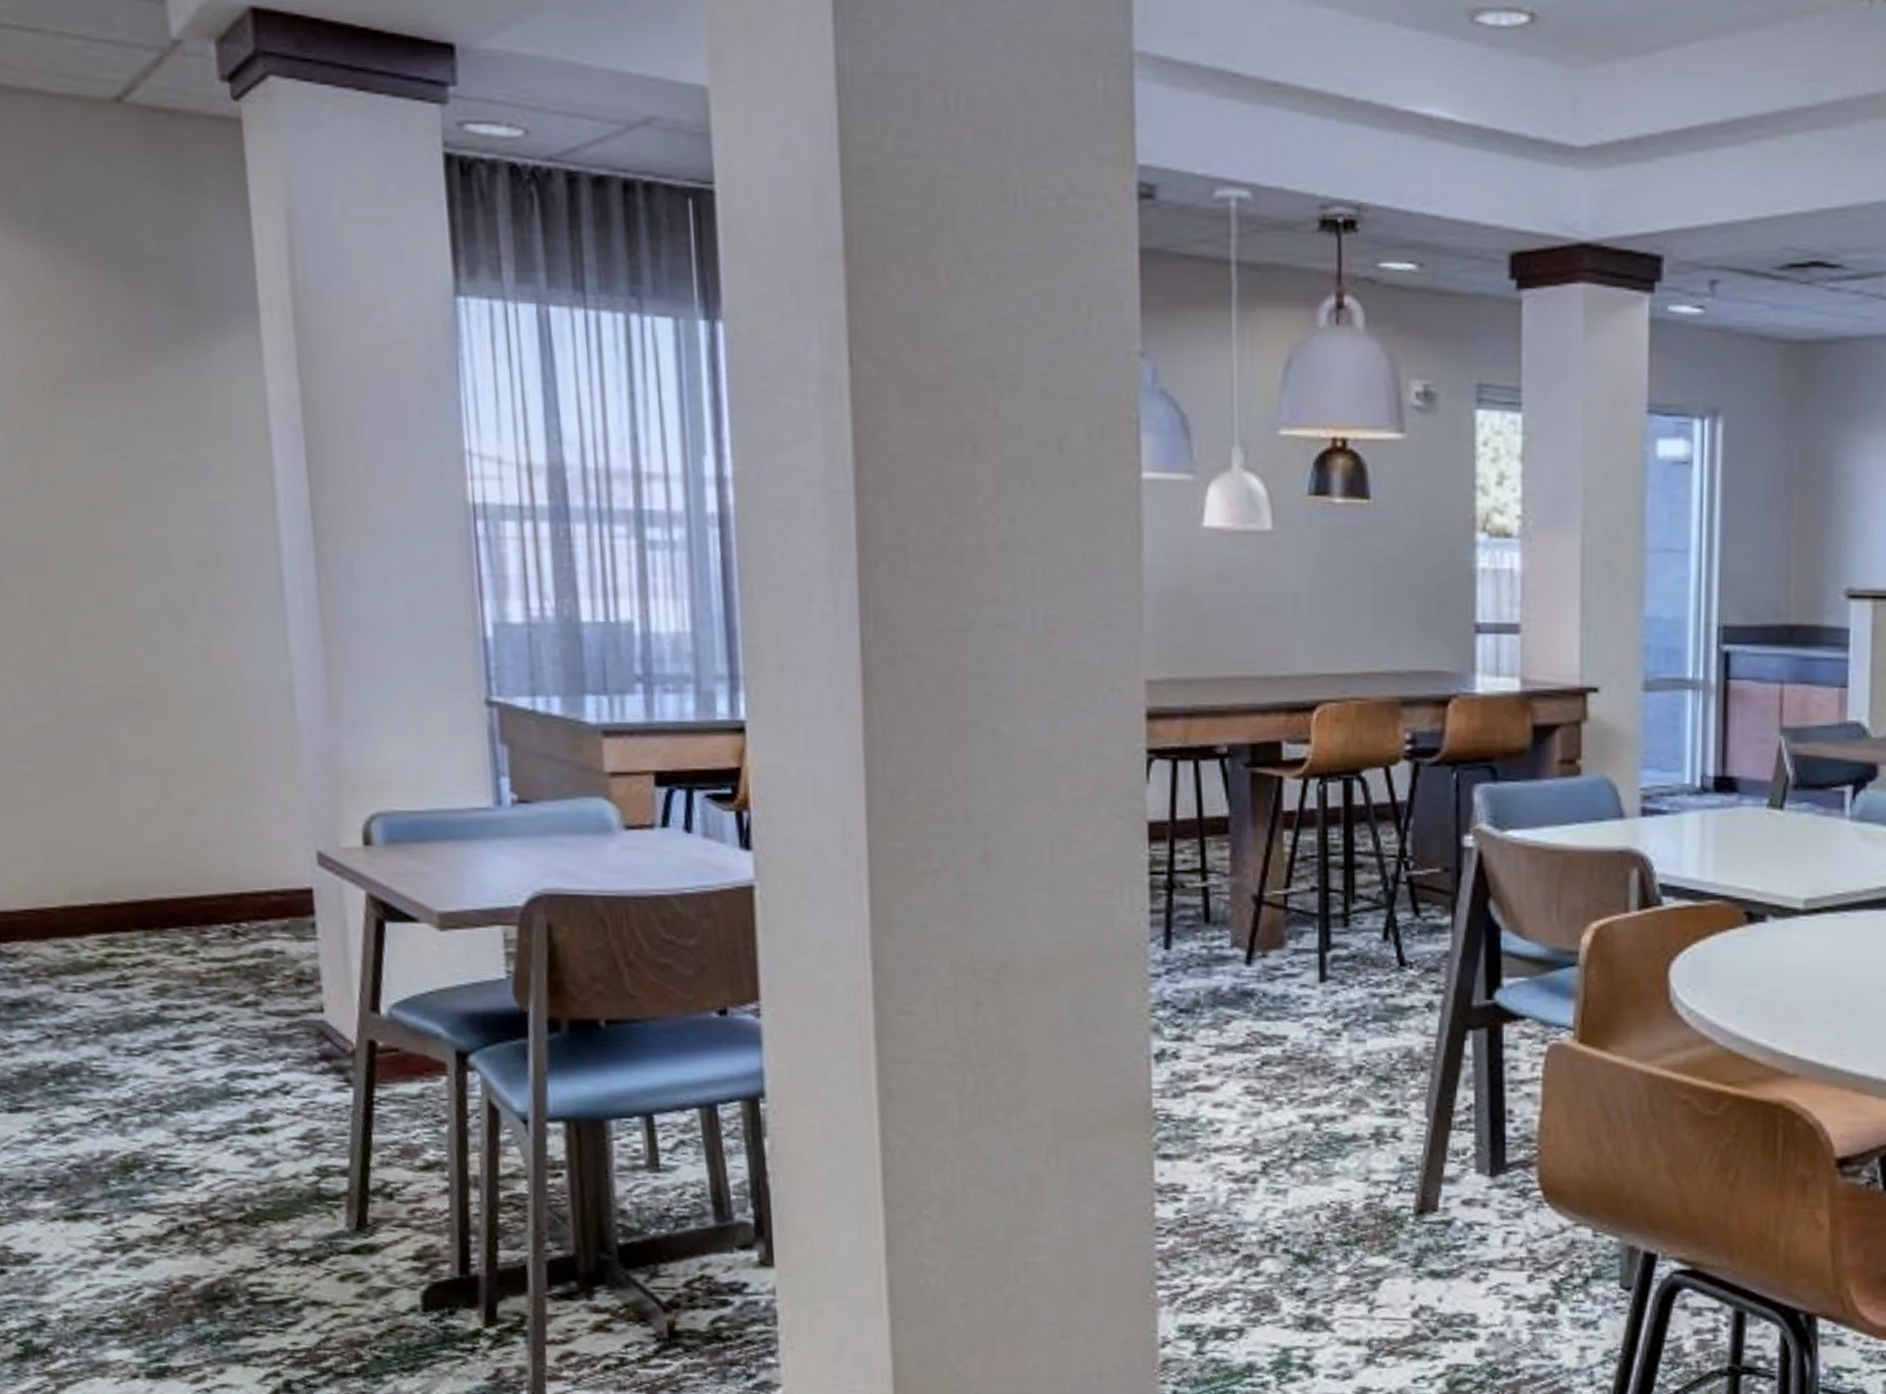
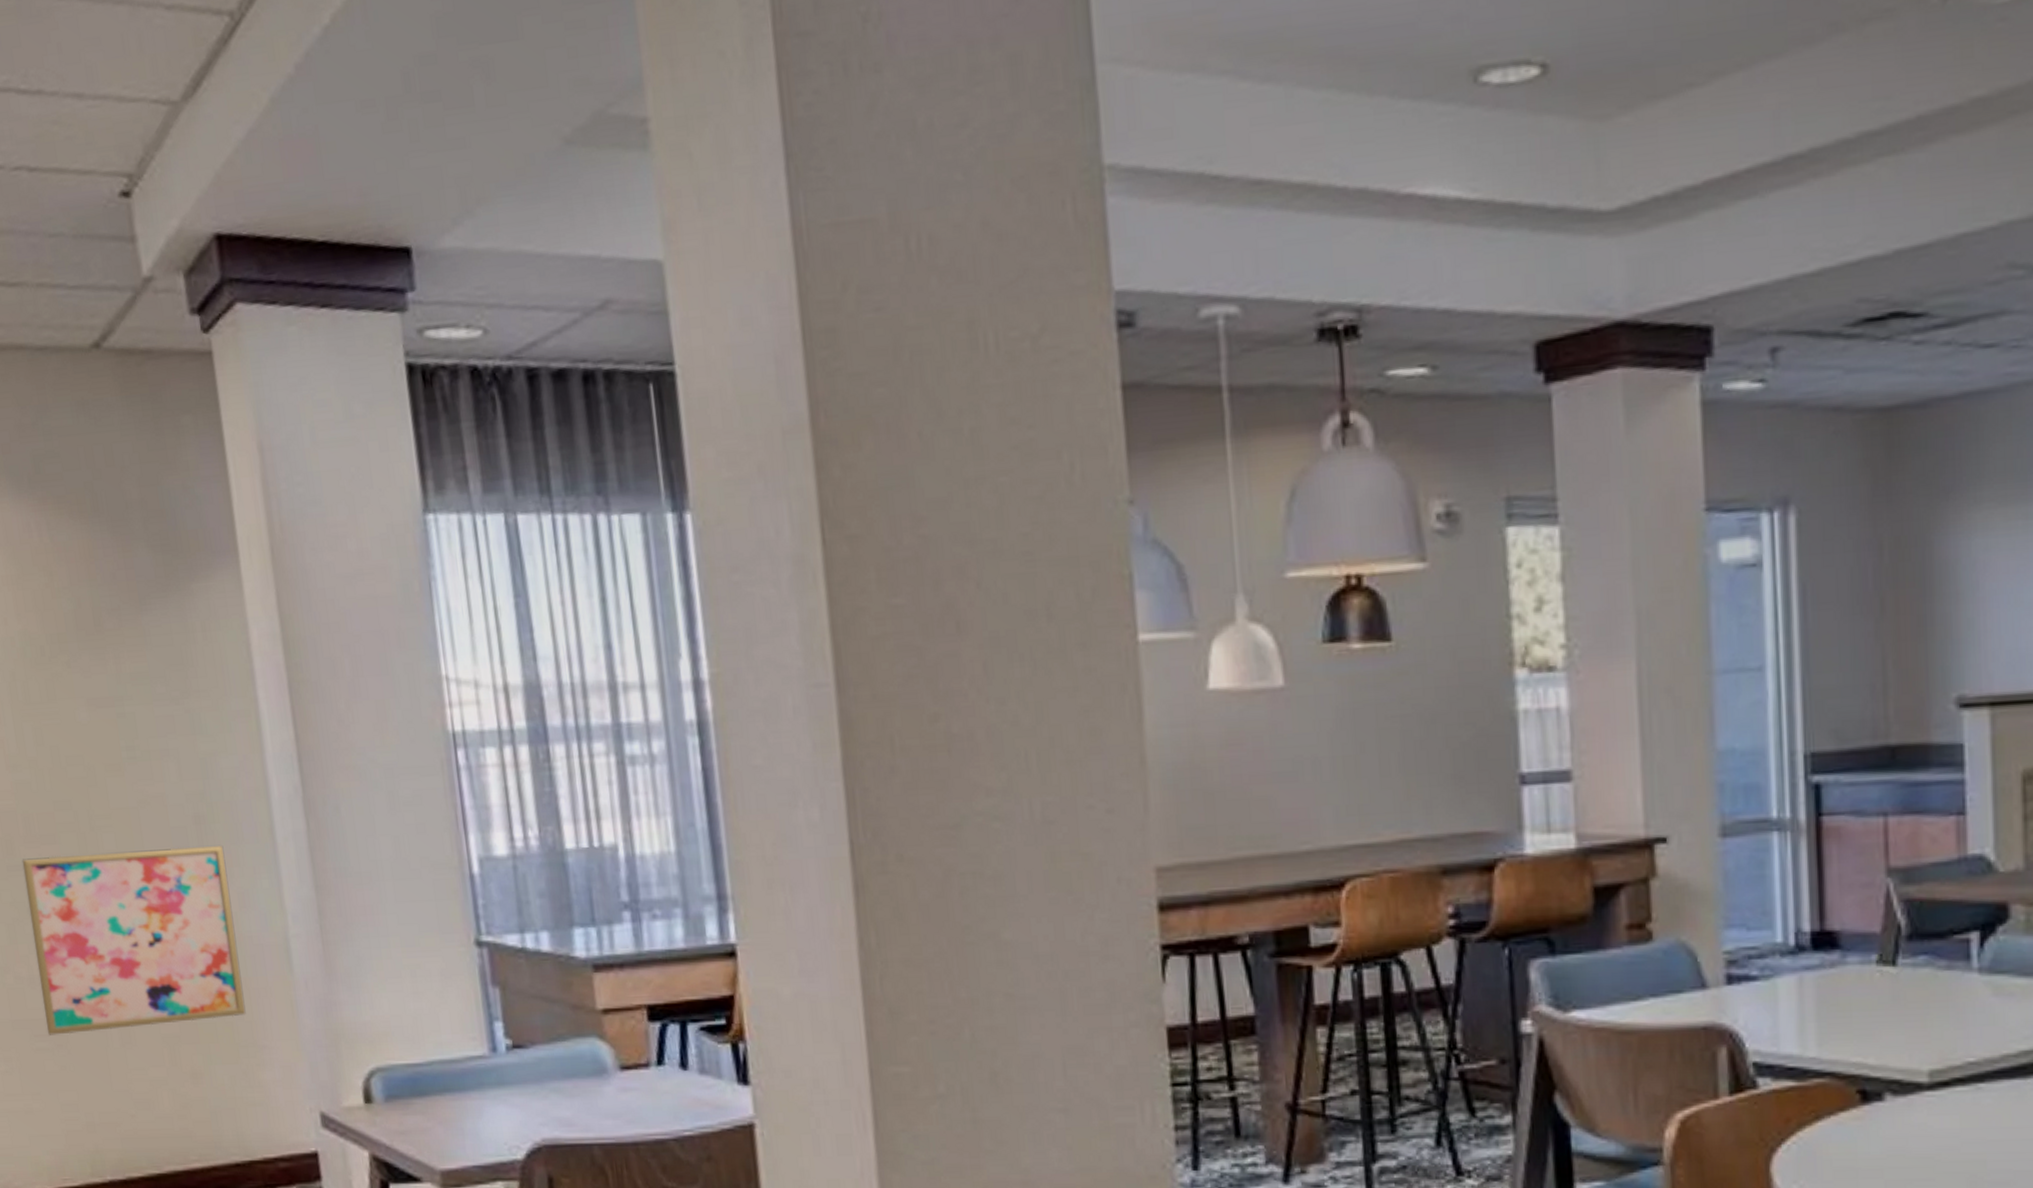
wall art: none [10,588,244,762] -> present [22,846,246,1035]

